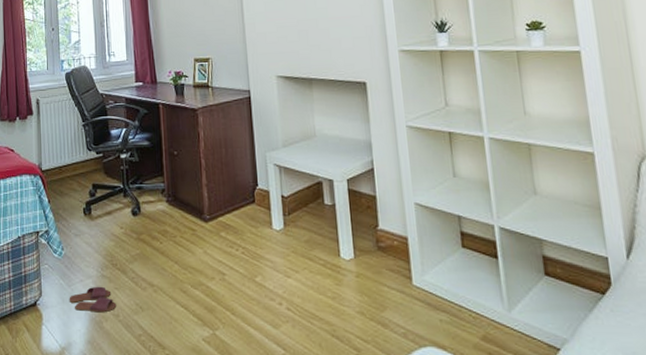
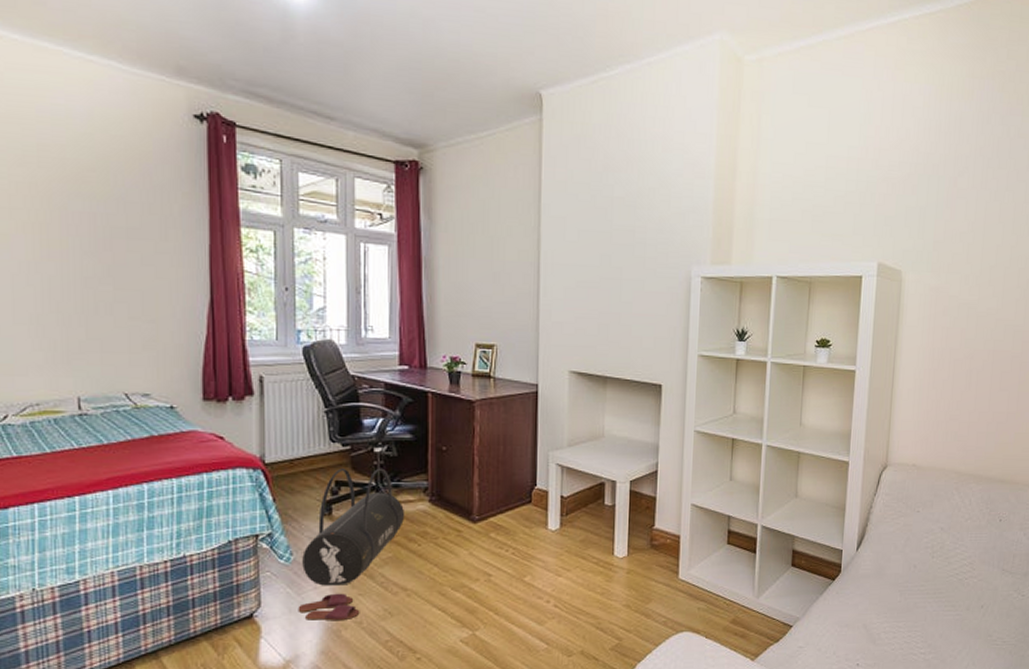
duffel bag: none [71,172,148,279] -> present [302,467,405,586]

